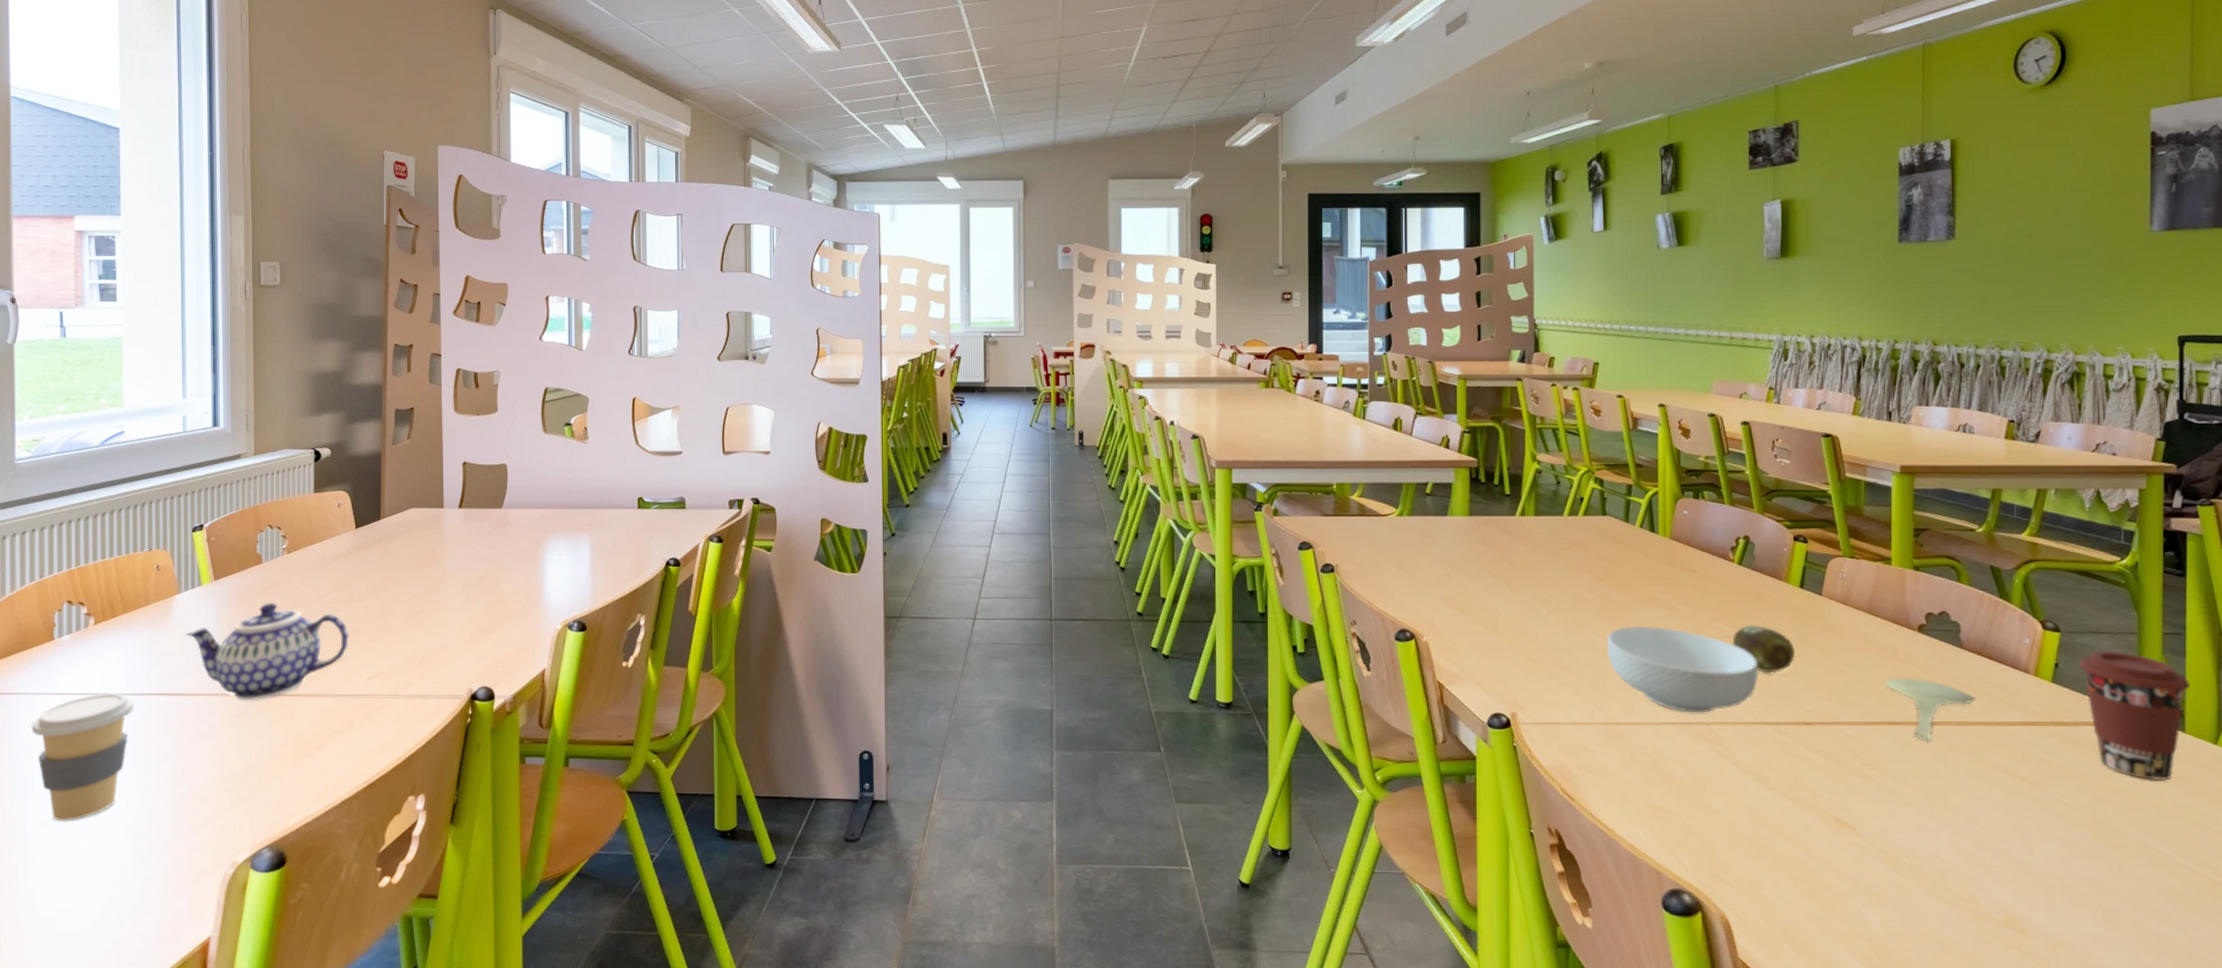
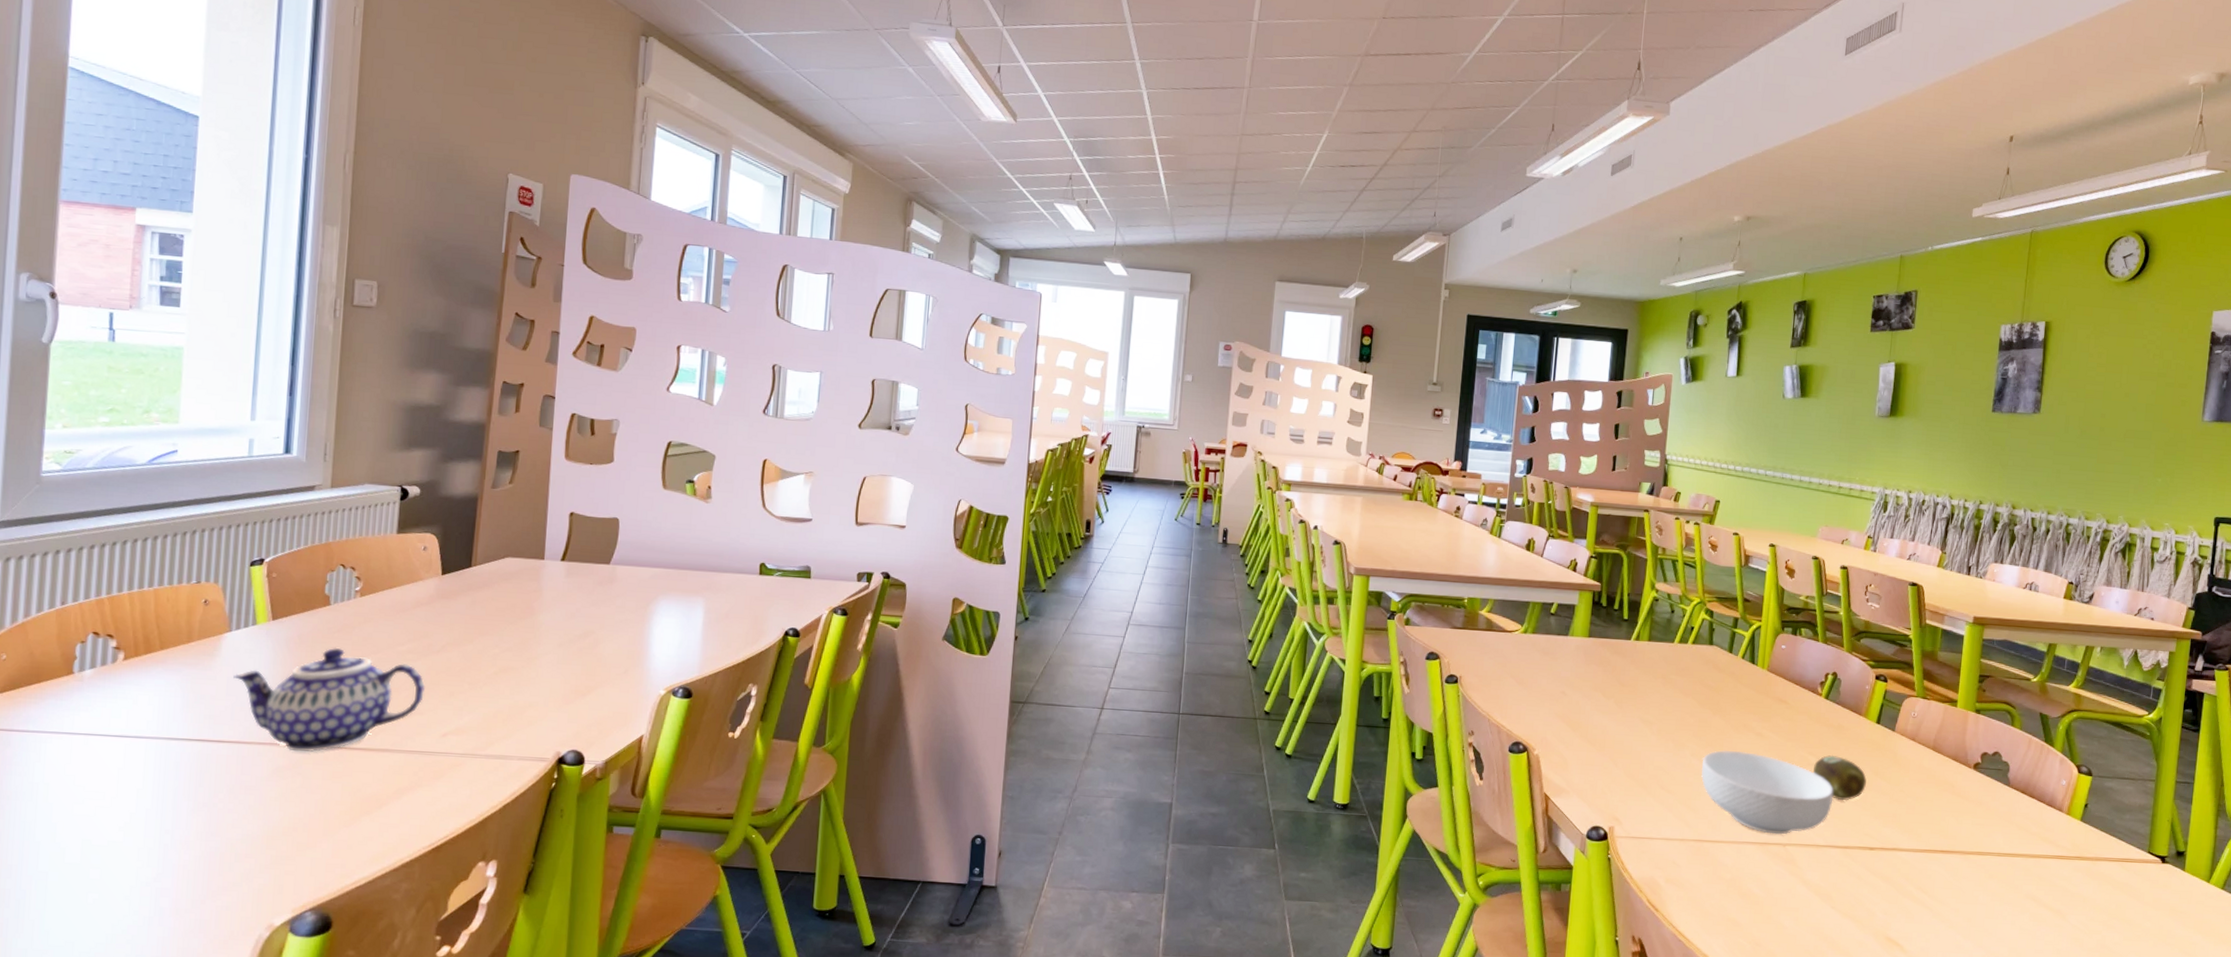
coffee cup: present [31,693,134,821] -> none [37,735,166,874]
spoon: present [1885,678,1974,741] -> none [1941,810,2015,870]
coffee cup: present [2078,650,2190,780] -> none [2104,794,2193,913]

